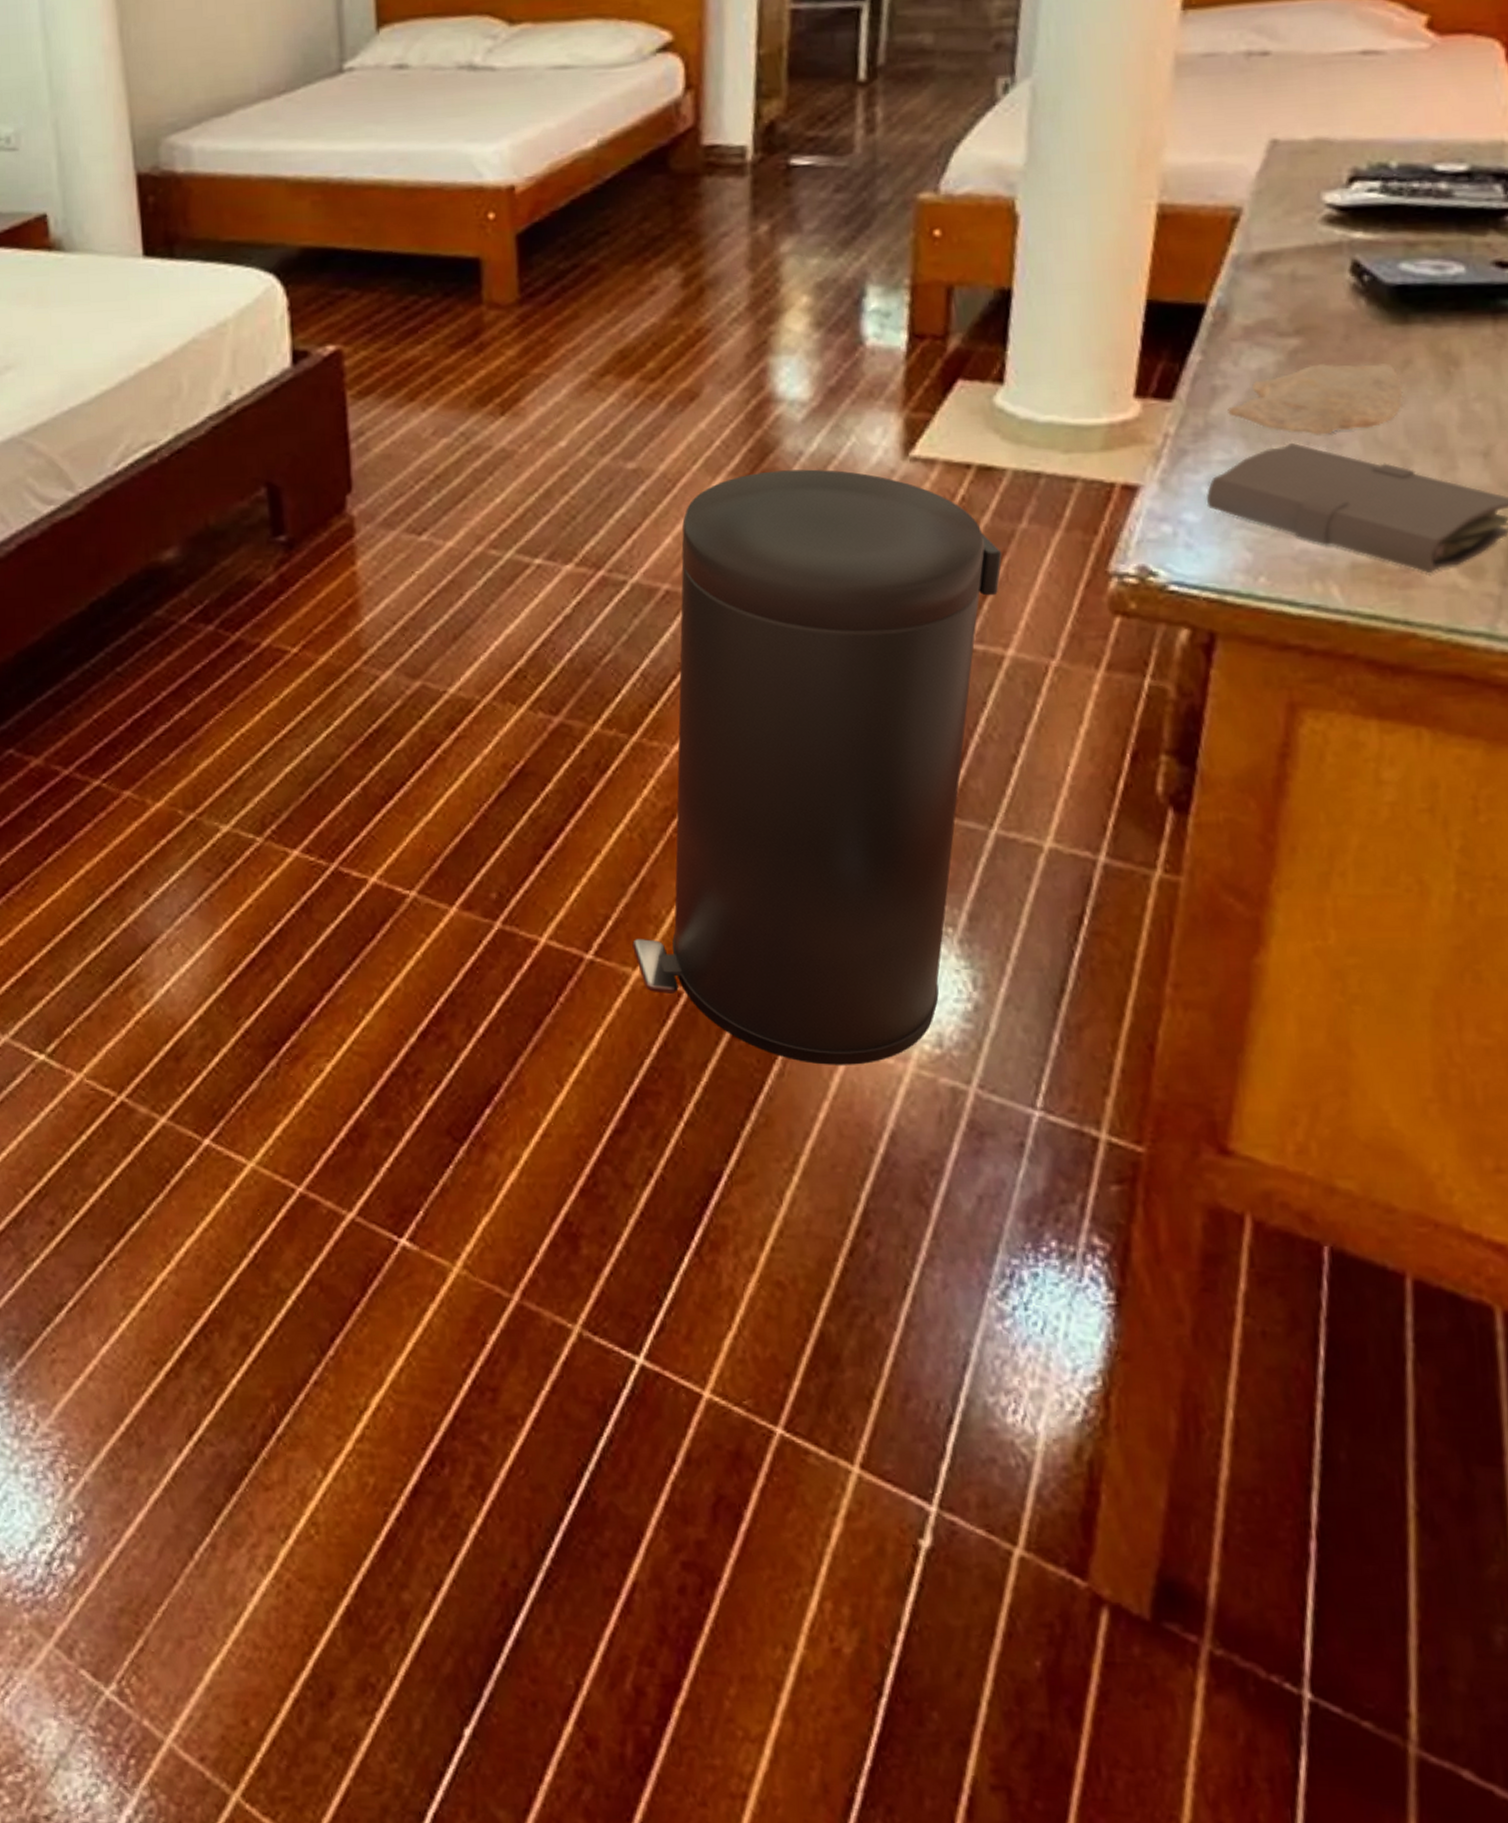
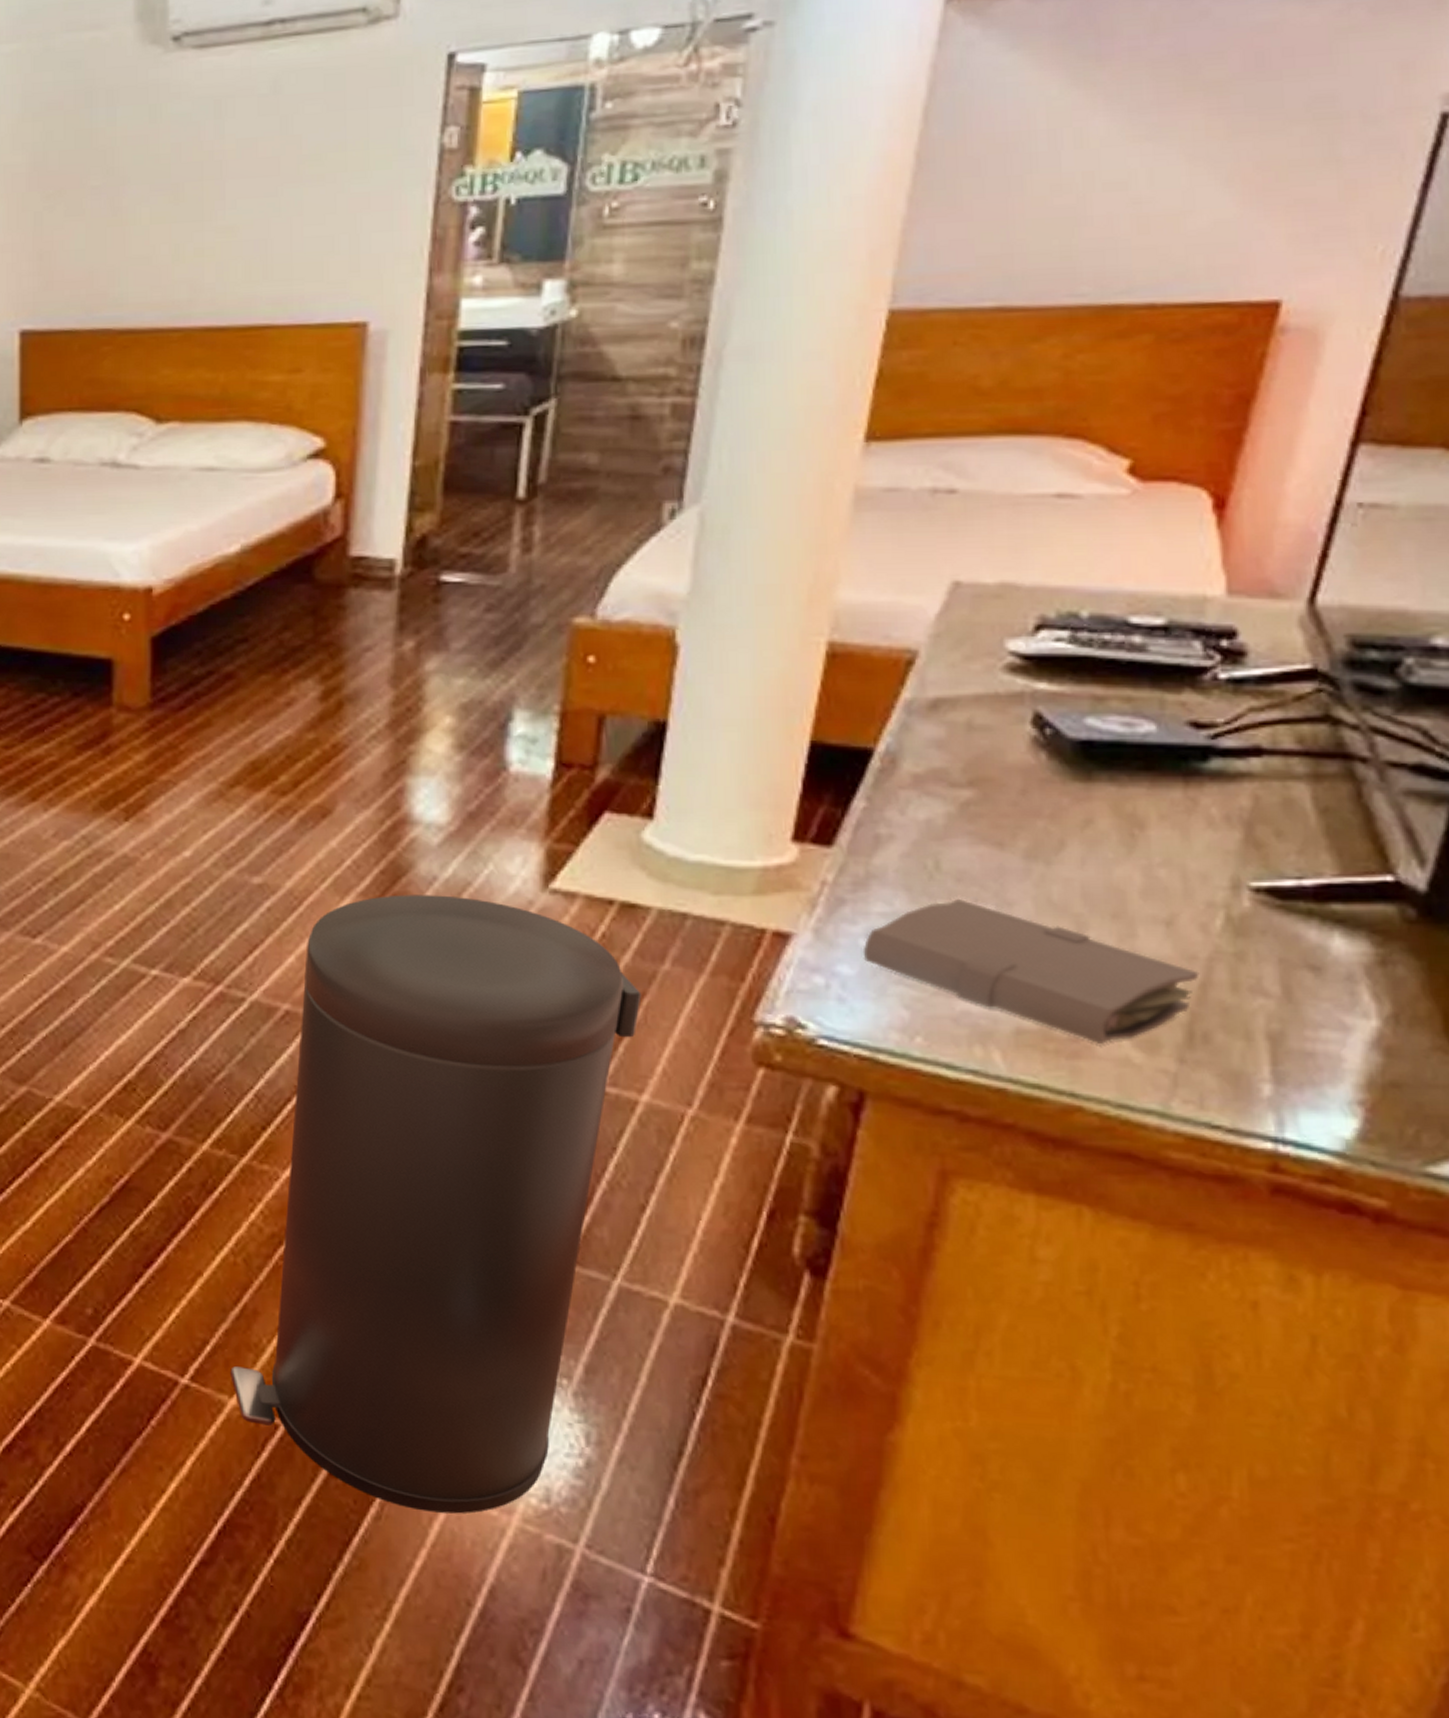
tissue: present [1228,362,1403,435] -> none [891,818,1082,893]

